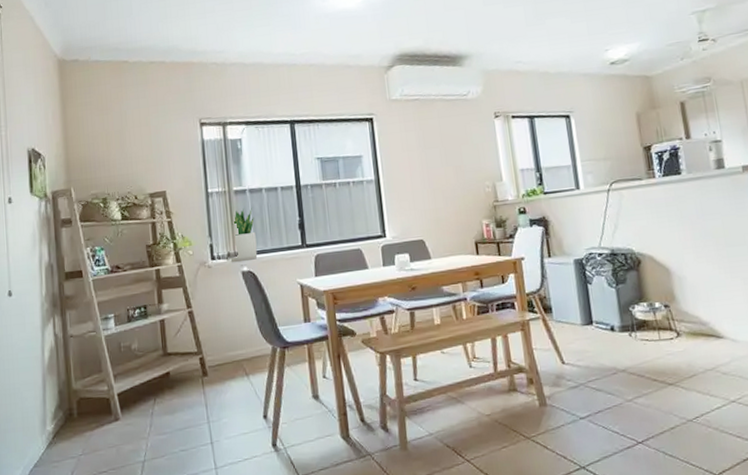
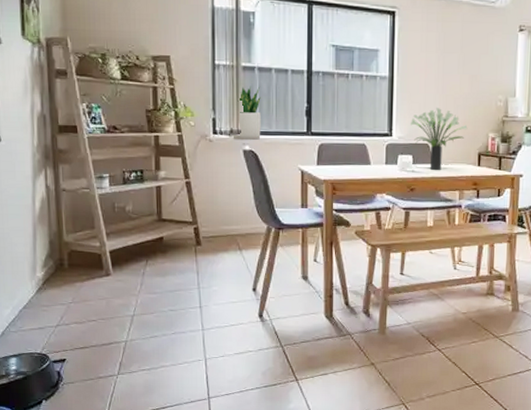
flower arrangement: none [402,202,460,267] -> present [411,108,468,171]

